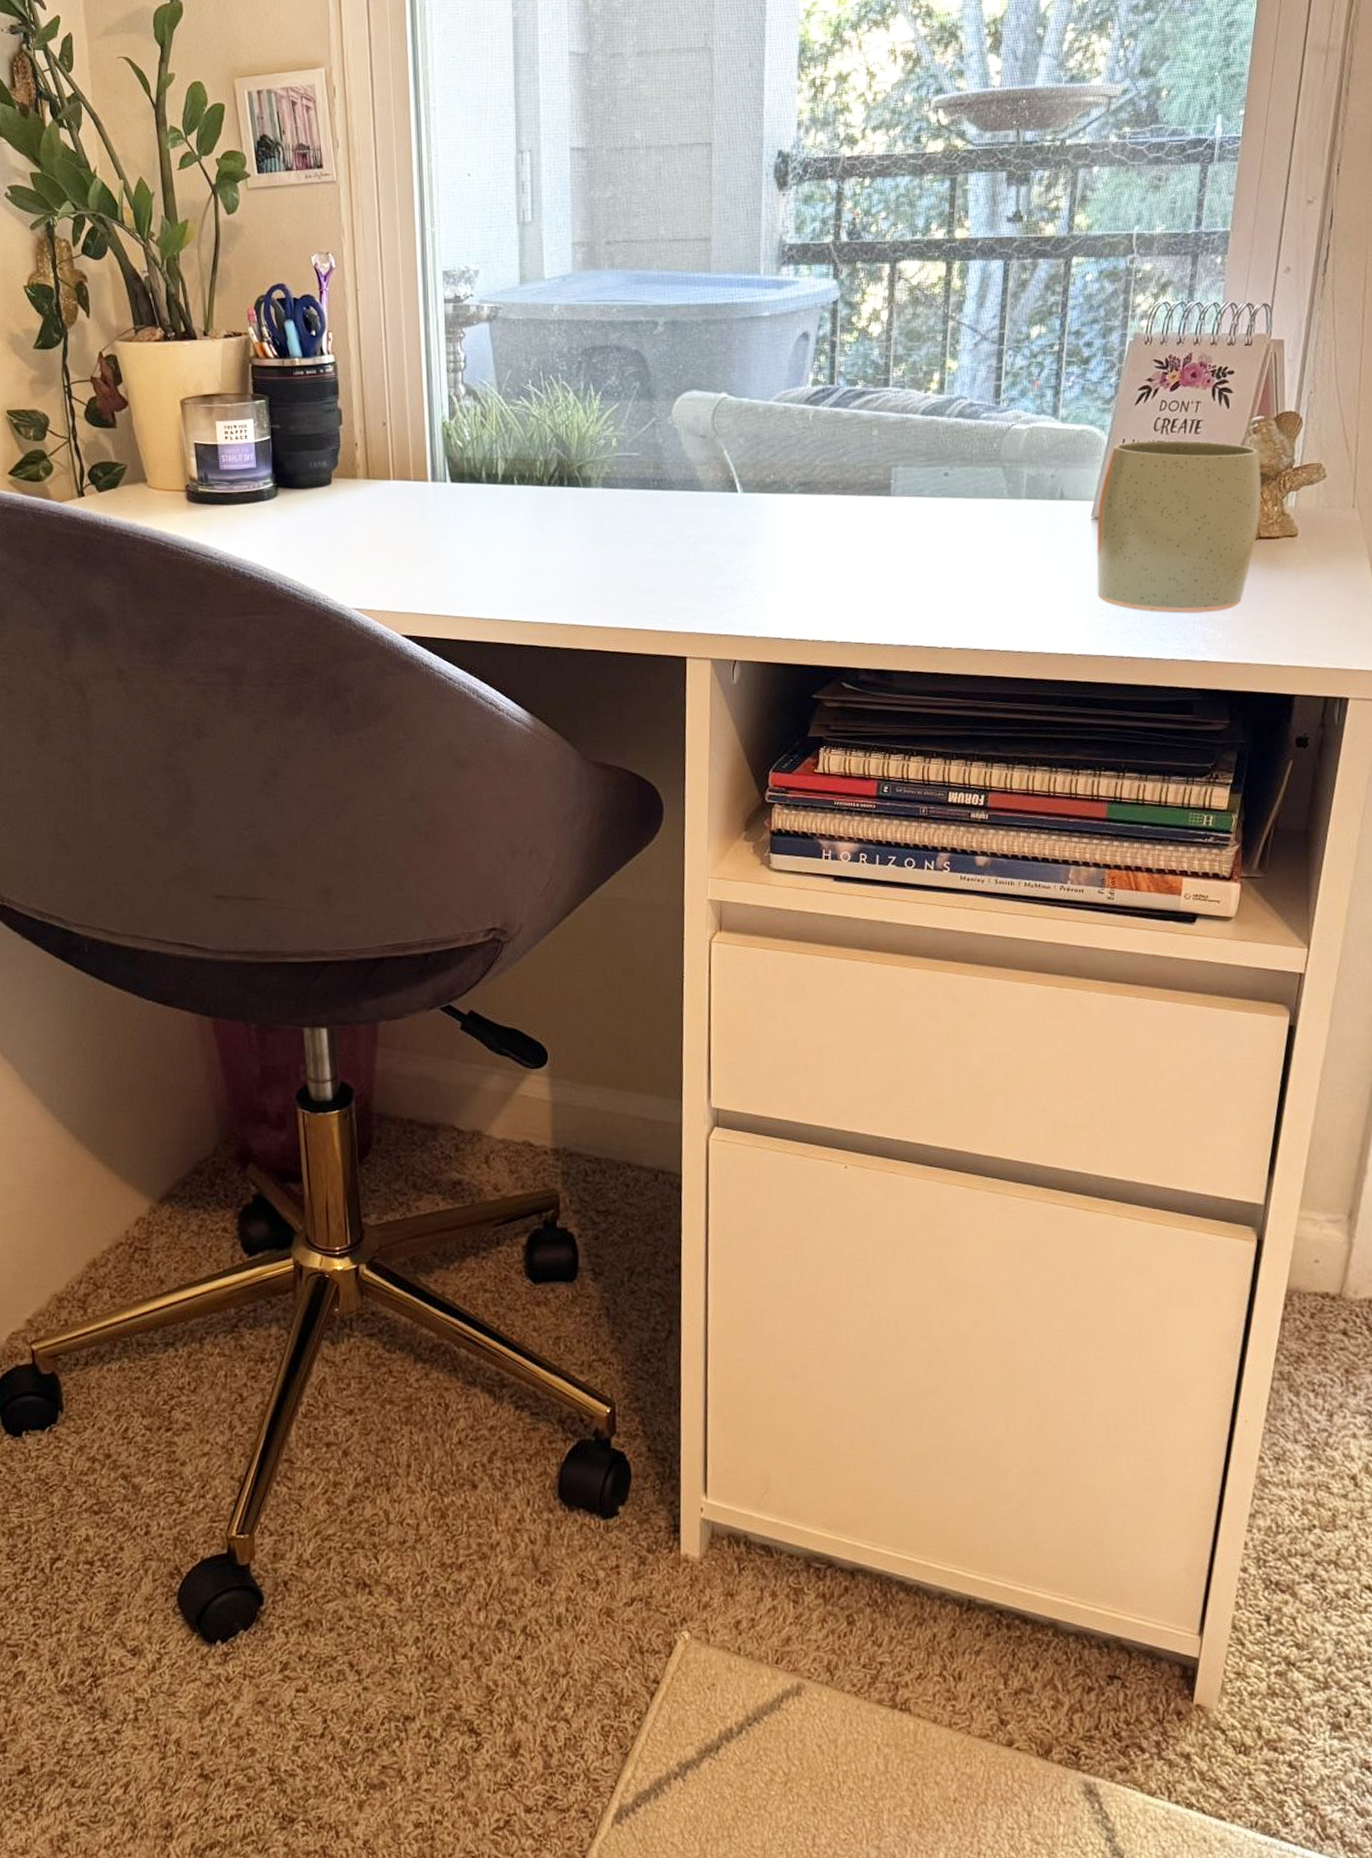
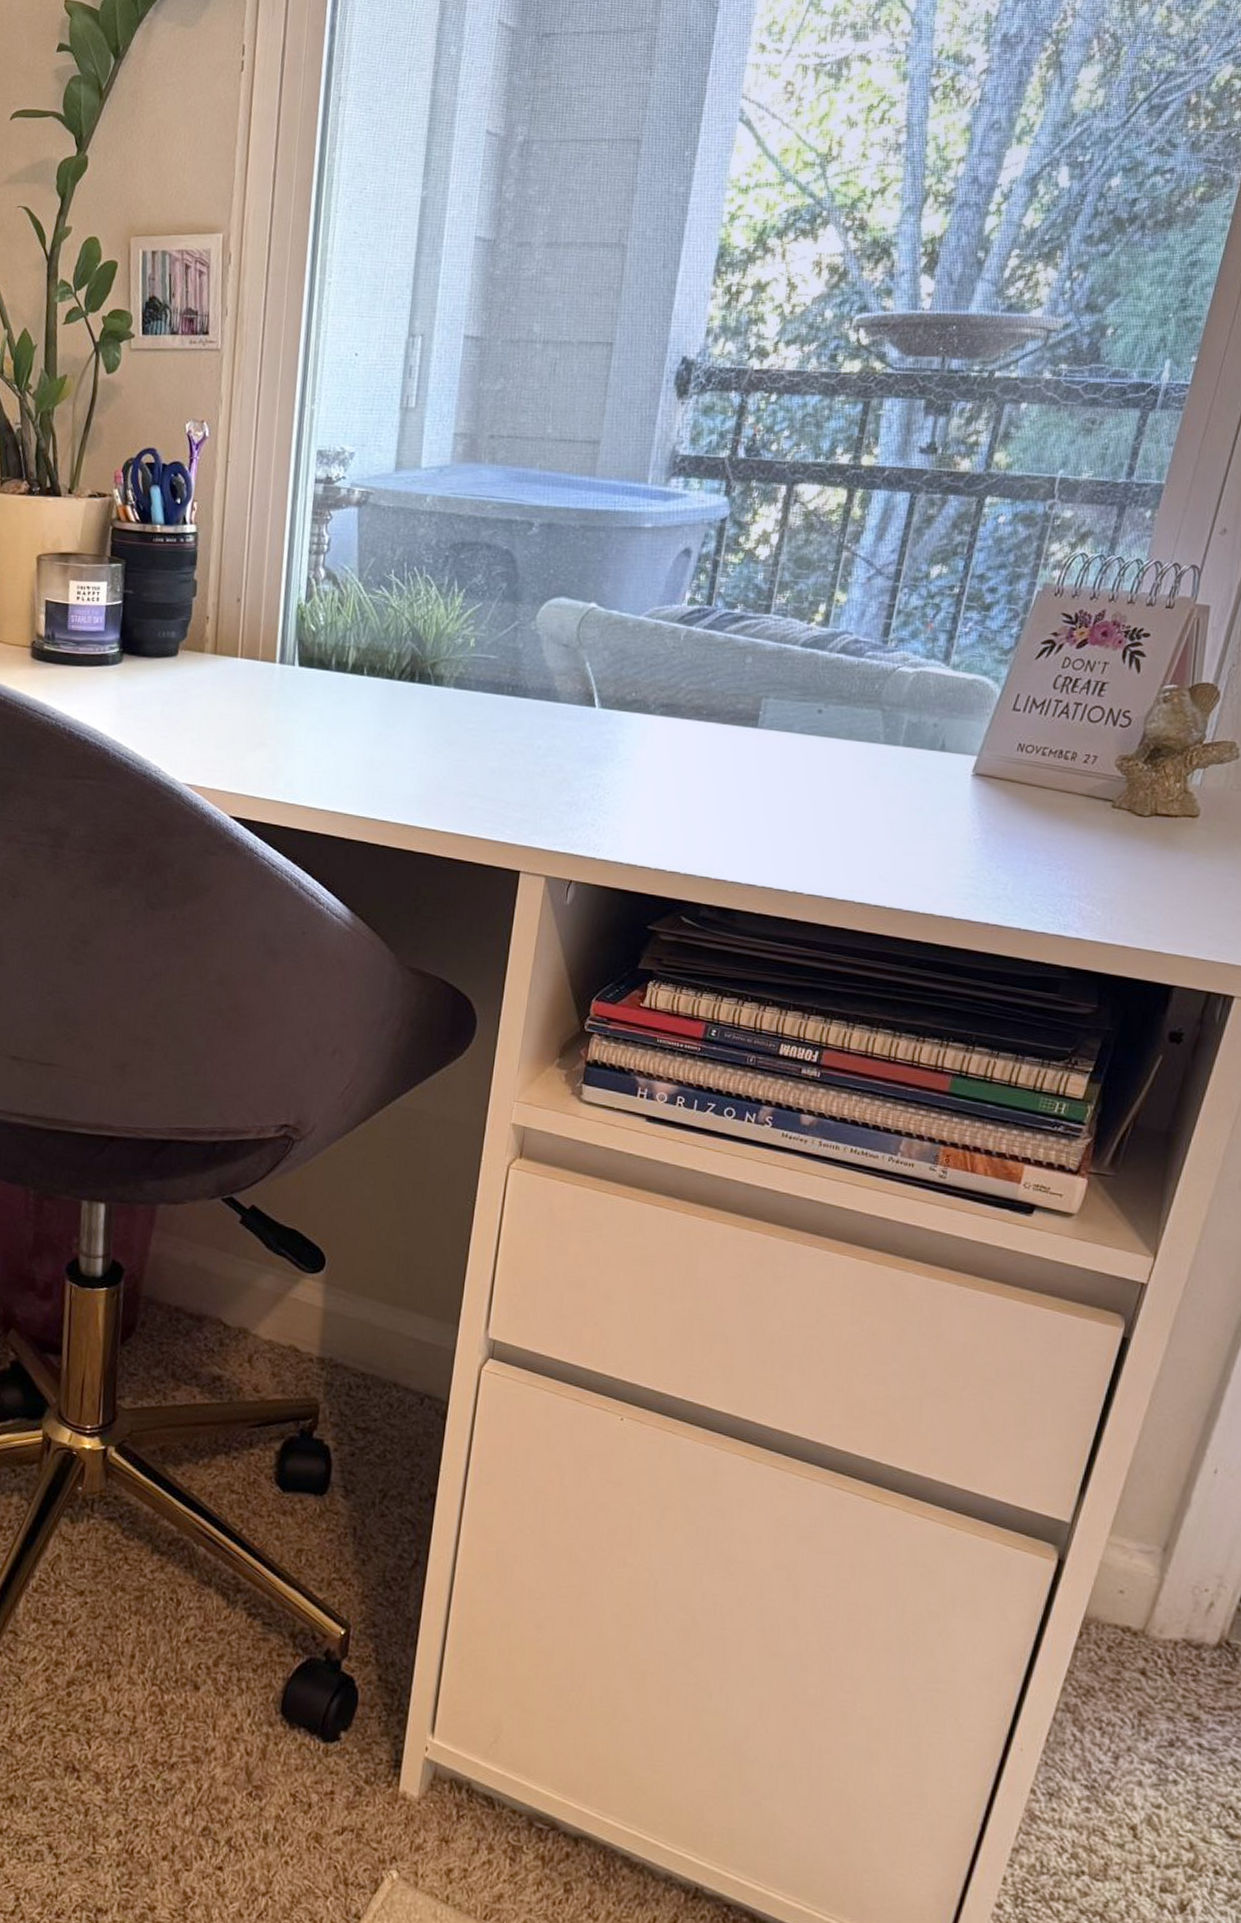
mug: present [1096,440,1262,614] -> none [968,697,1168,888]

